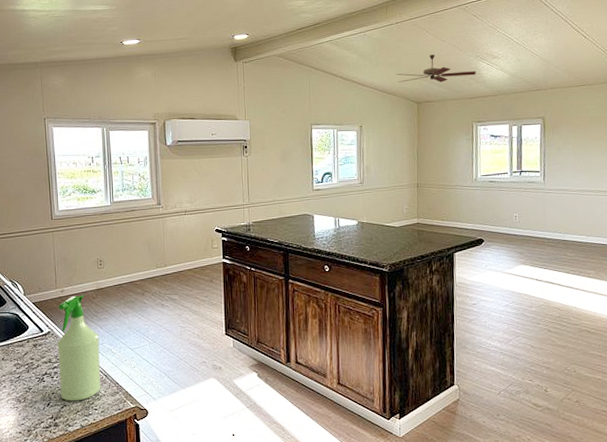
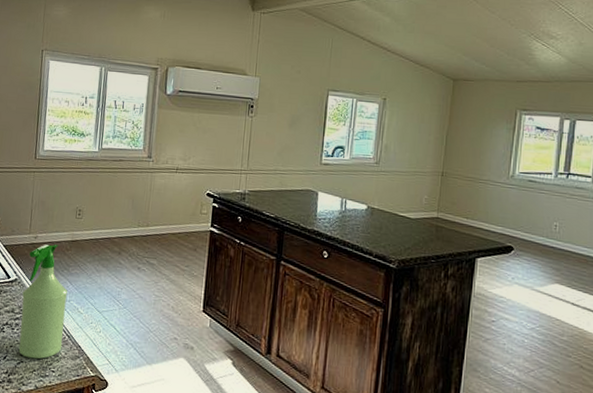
ceiling fan: present [395,55,476,83] -> none [431,27,527,60]

